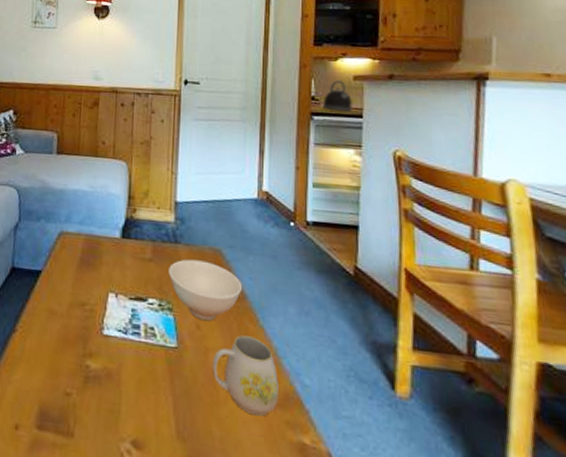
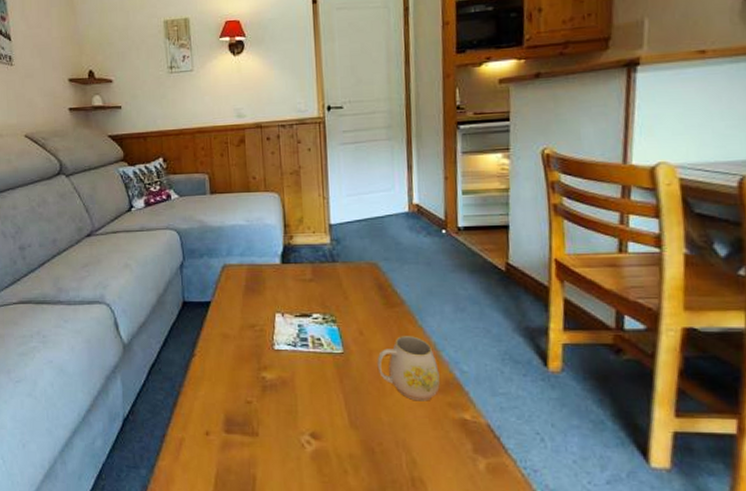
bowl: present [168,259,243,322] -> none [329,275,401,328]
kettle: present [321,80,354,113] -> none [467,86,500,119]

